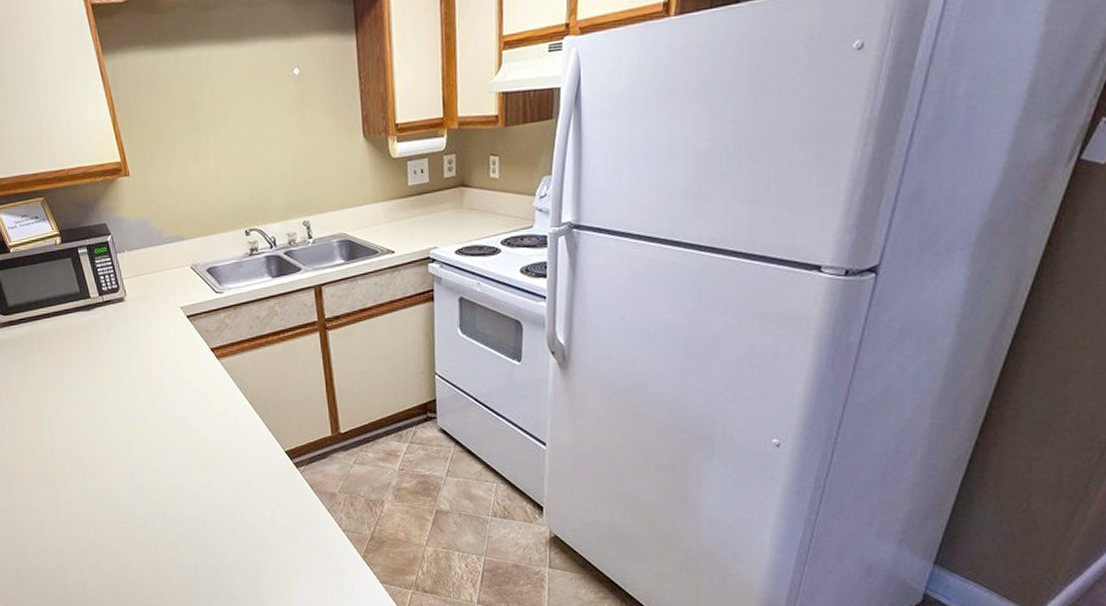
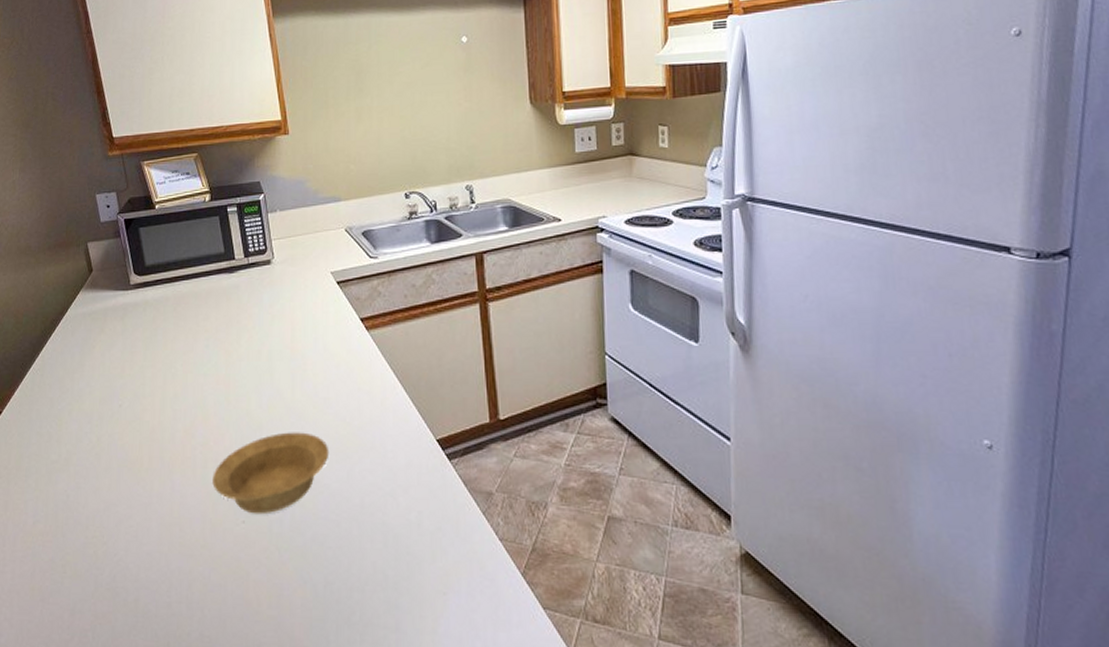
bowl: none [91,448,191,516] -> present [212,432,329,515]

